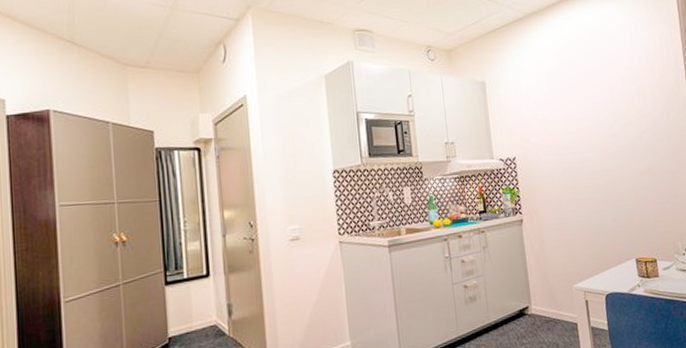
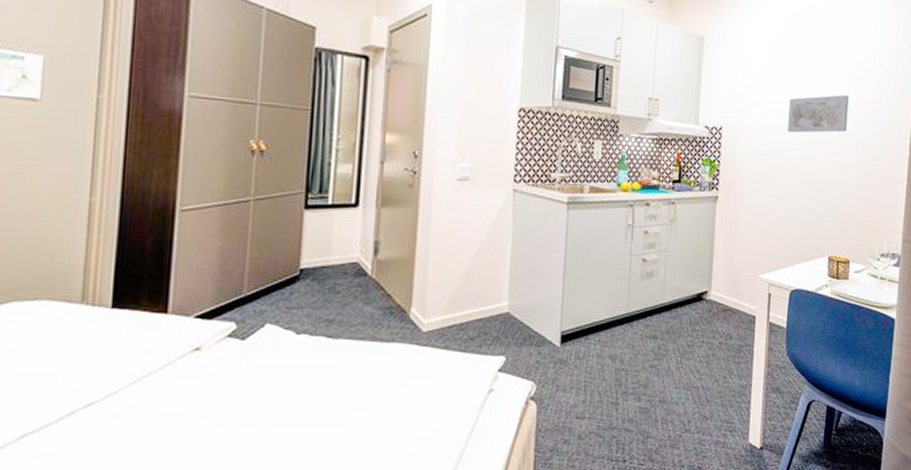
wall art: none [572,110,631,153] -> present [787,95,849,133]

